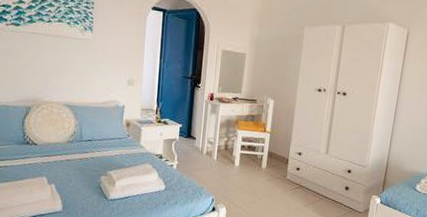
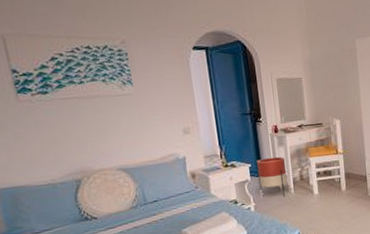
planter: none [185,122,215,161] -> present [257,156,288,196]

